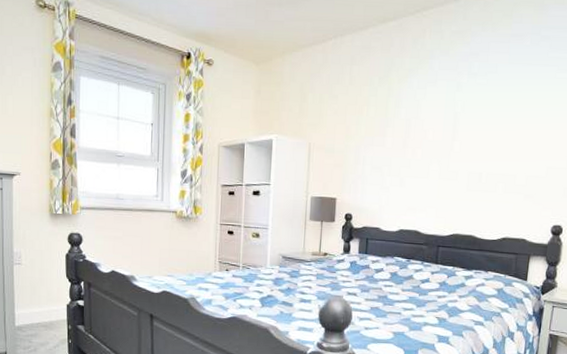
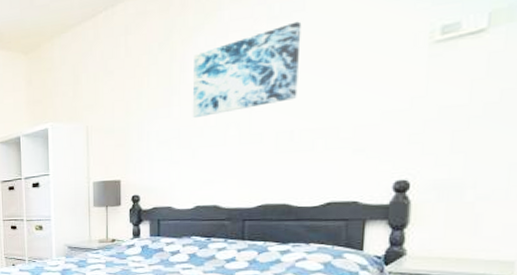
wall art: none [402,81,494,150] -> present [192,21,302,118]

